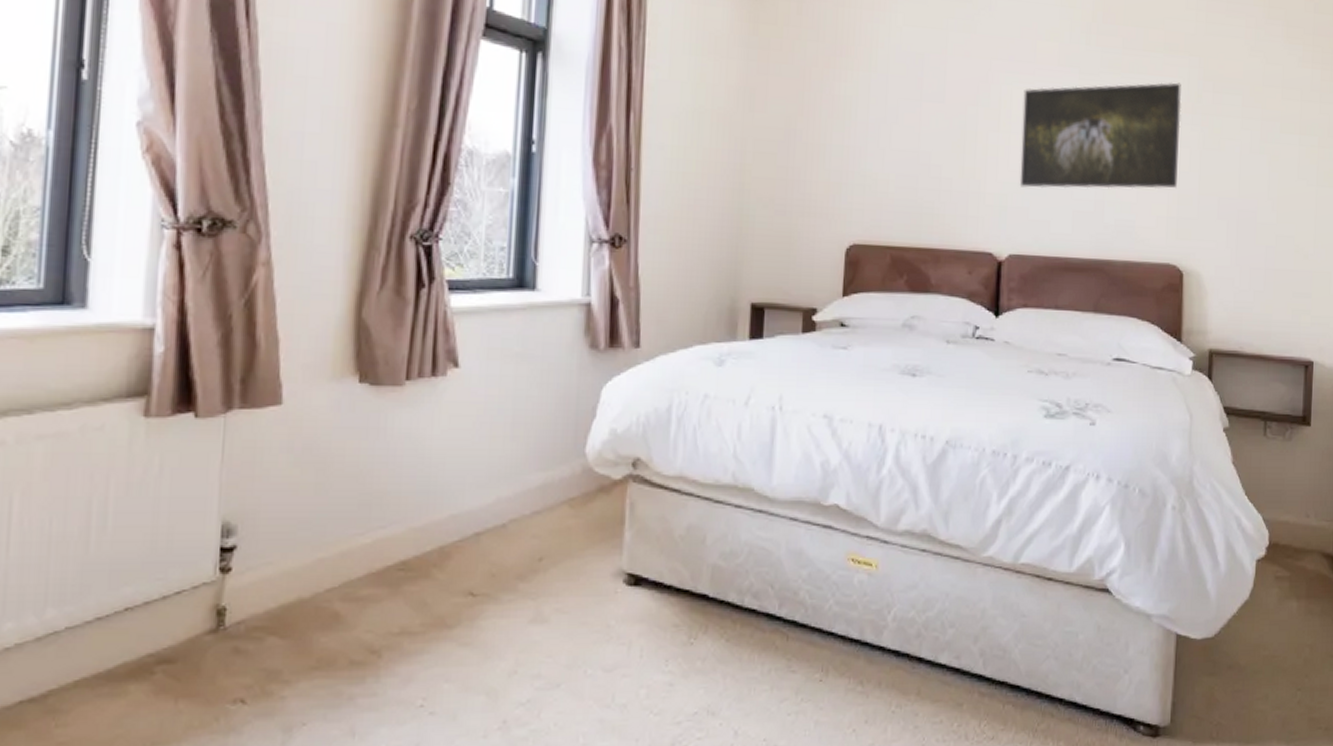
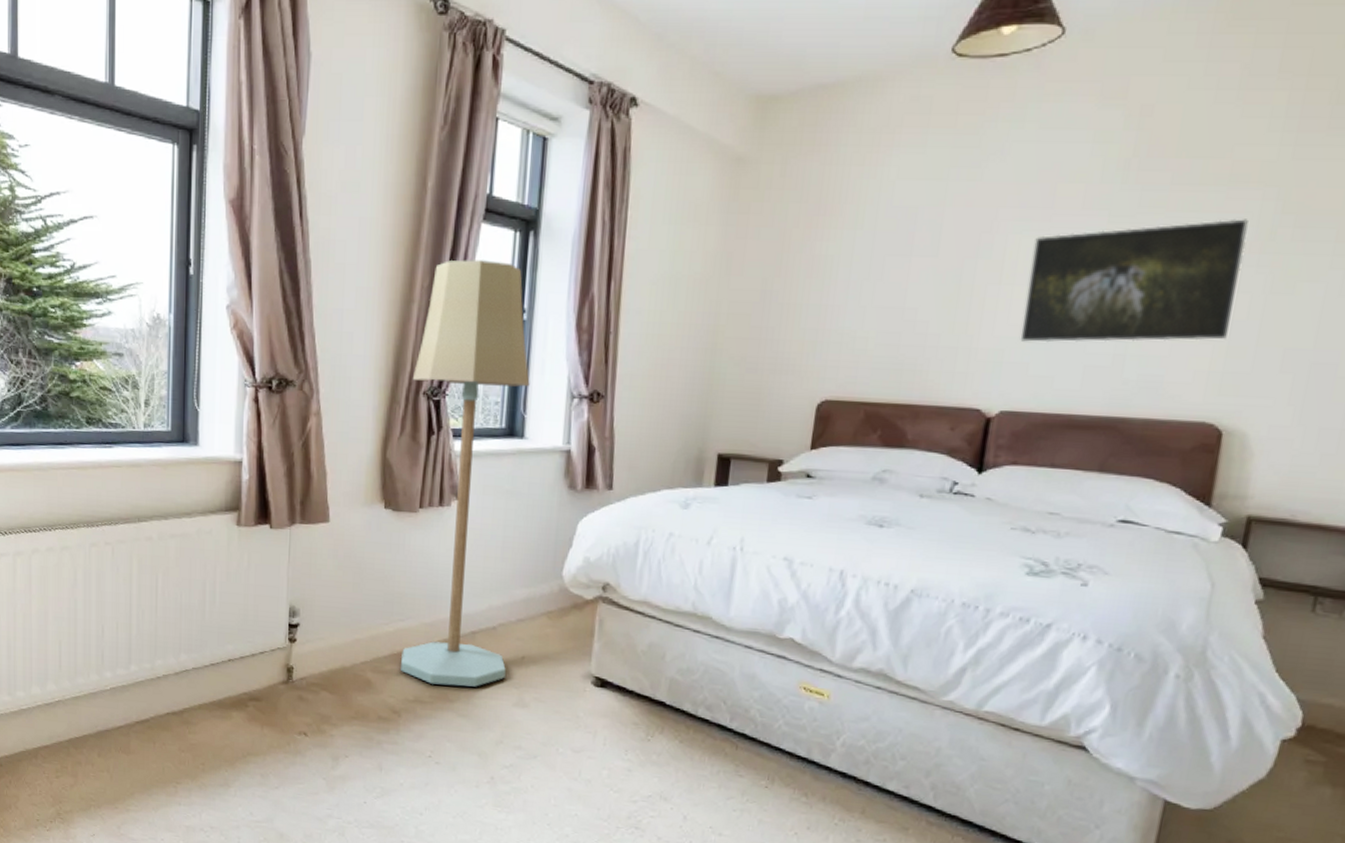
floor lamp: none [381,80,542,608] -> present [401,259,530,687]

